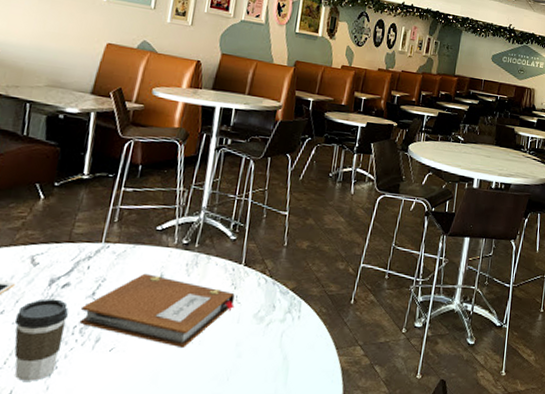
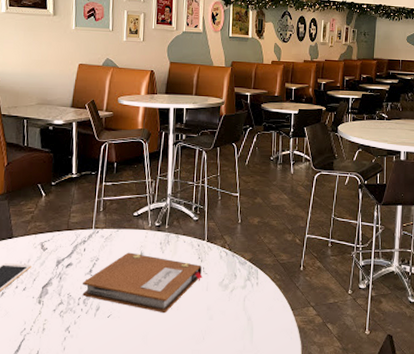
coffee cup: present [14,298,69,381] -> none [34,276,73,343]

